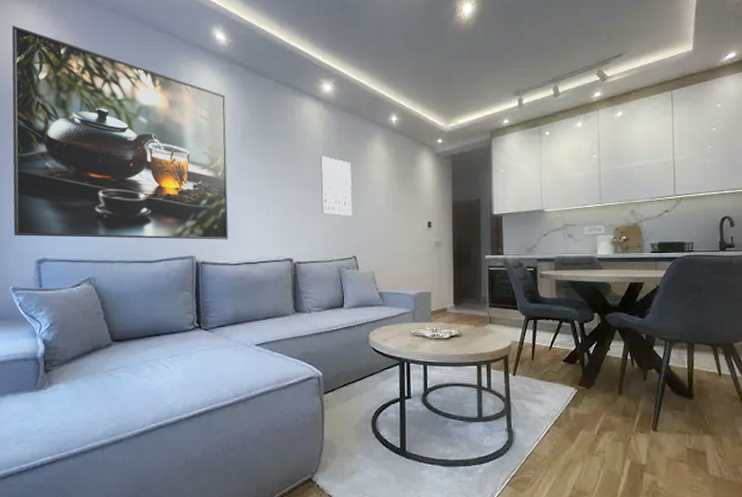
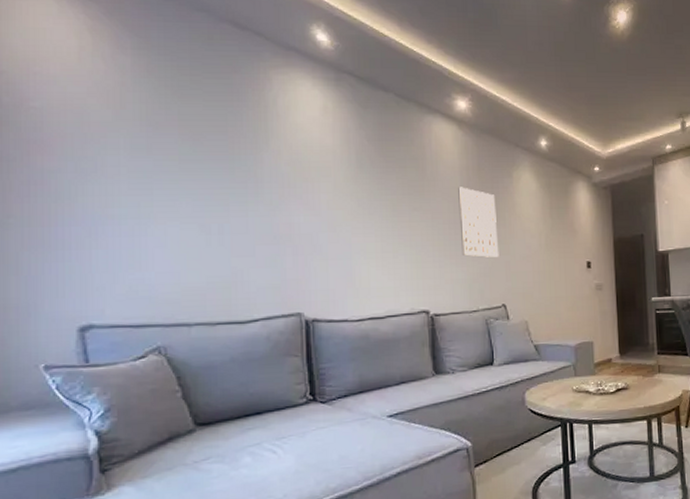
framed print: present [11,26,228,240] -> none [19,11,346,297]

